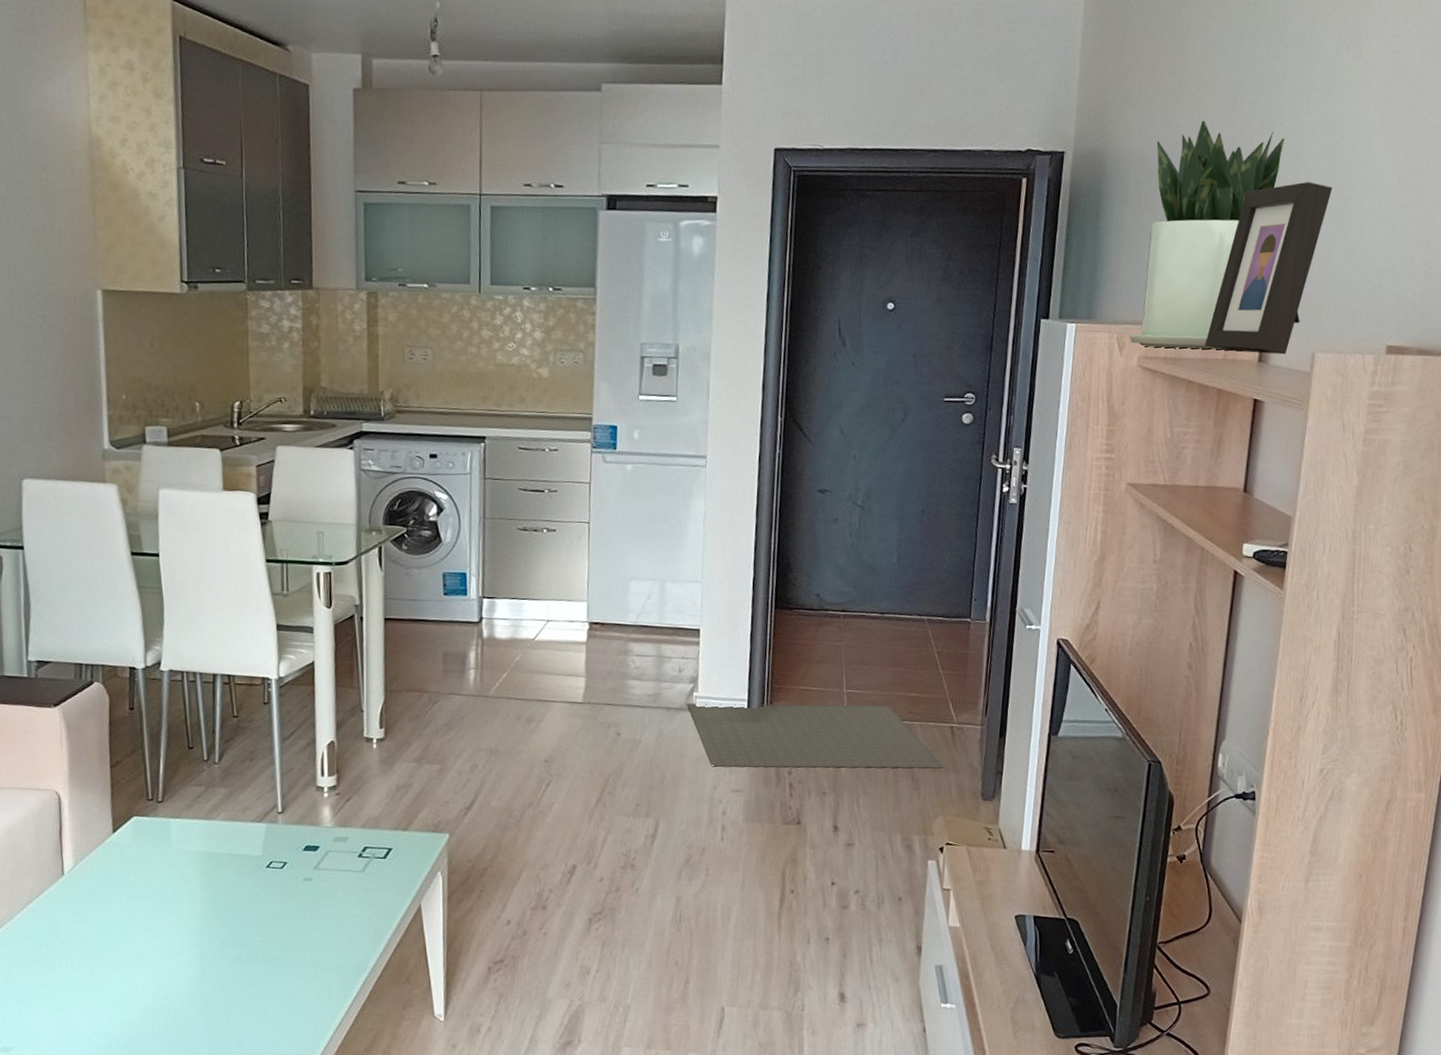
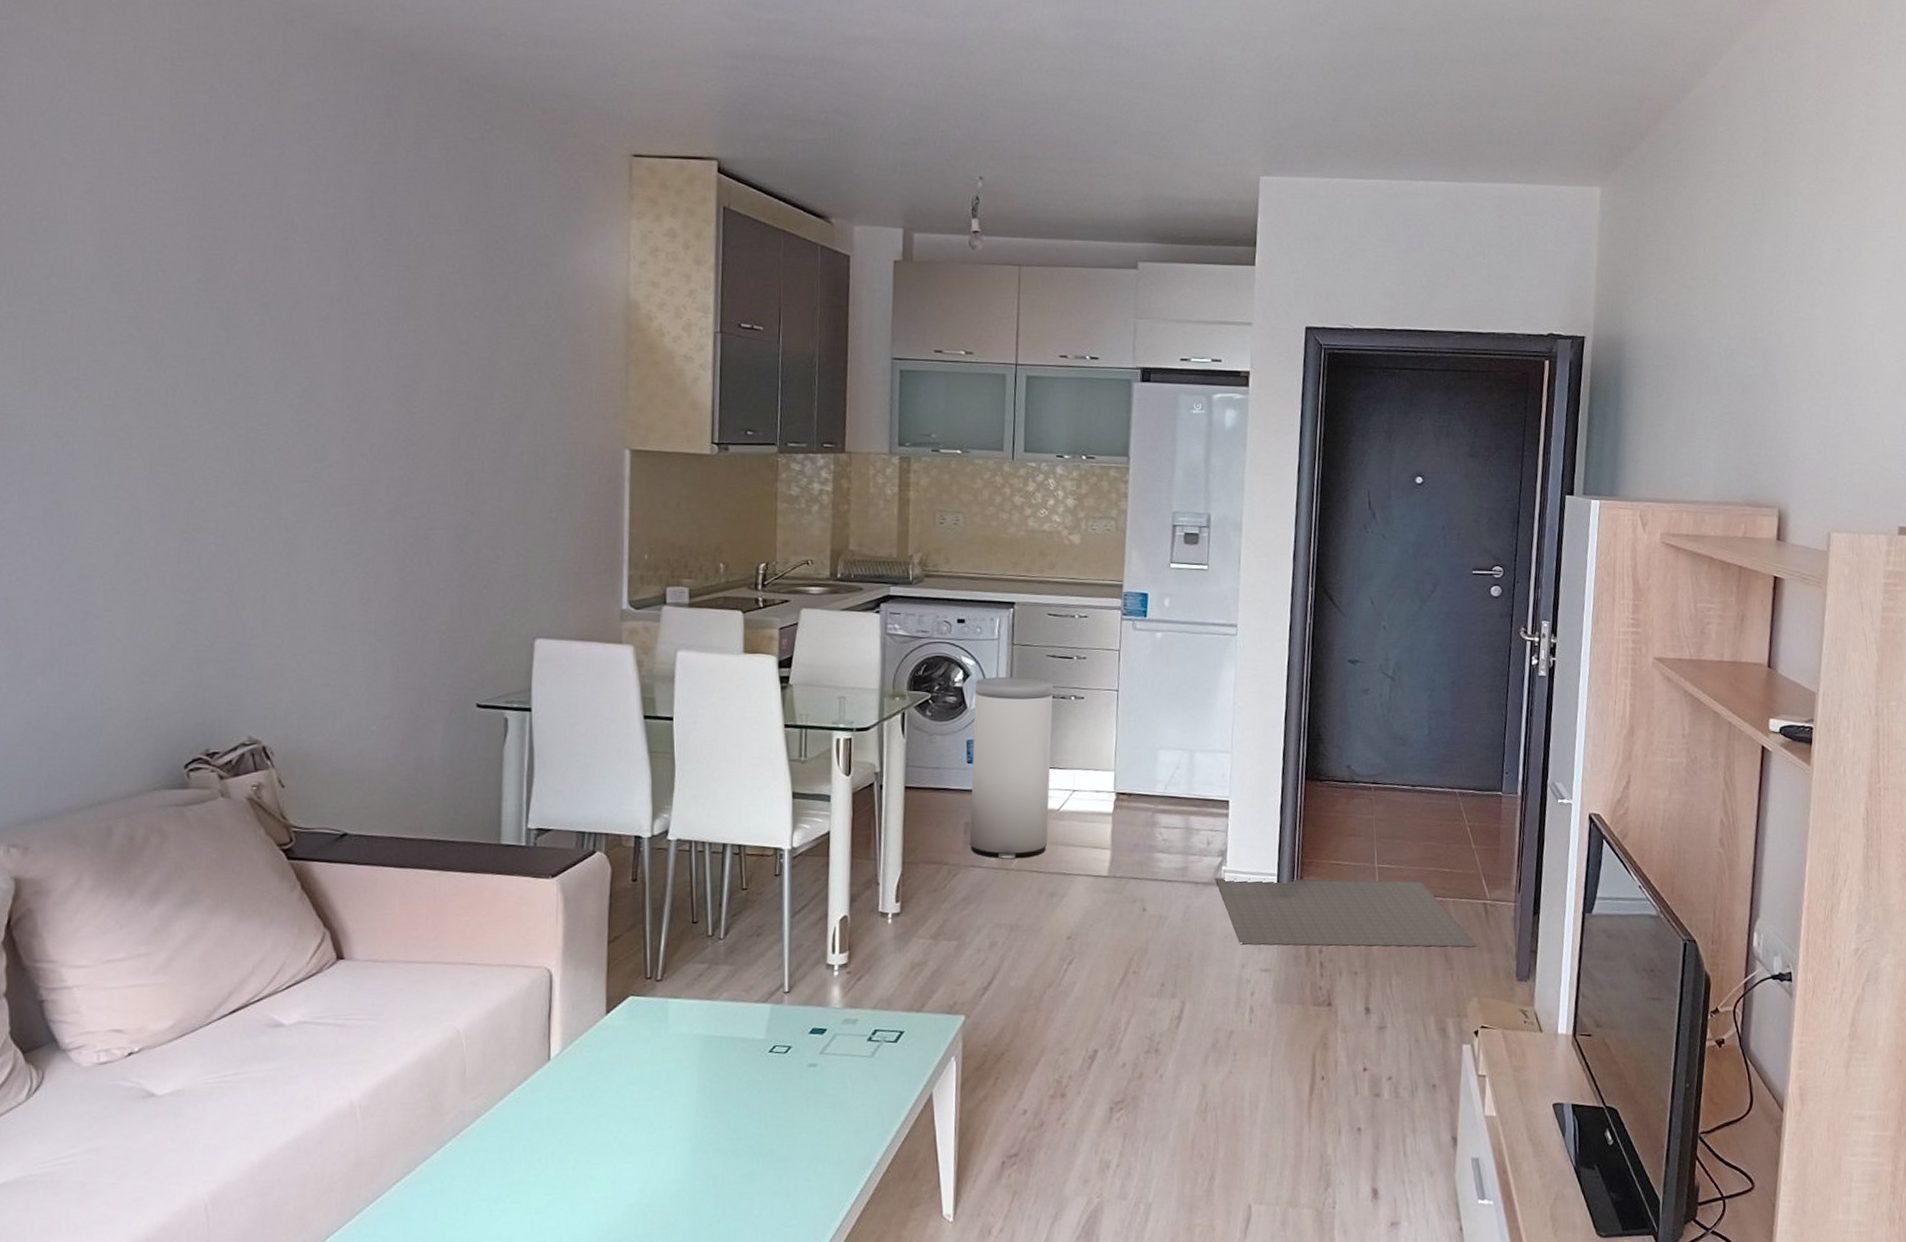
pedal bin: none [448,510,526,688] -> present [969,676,1054,860]
planter: present [1127,120,1285,350] -> none [1650,310,1793,528]
picture frame: present [1205,182,1333,355] -> none [1725,370,1840,534]

